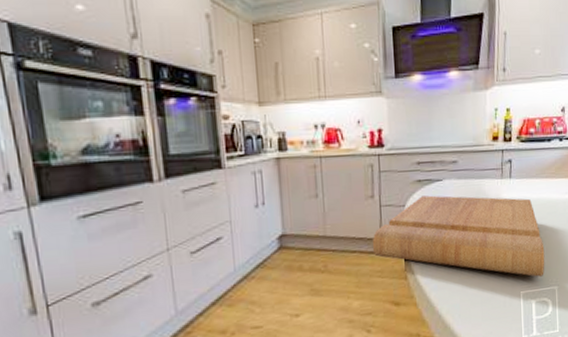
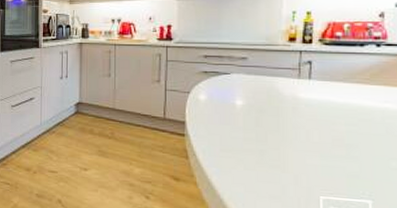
cutting board: present [372,195,545,277] -> none [155,86,354,186]

